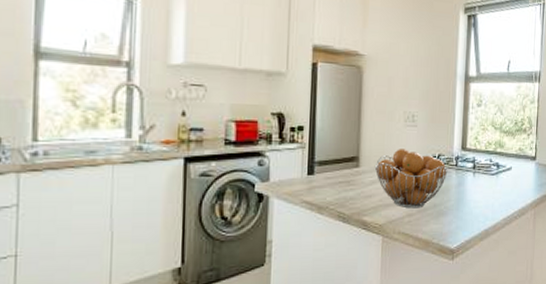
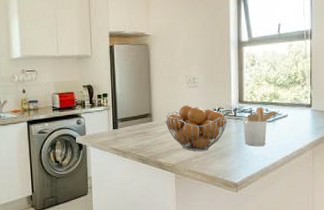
utensil holder: none [464,156,504,203] -> present [242,106,280,146]

